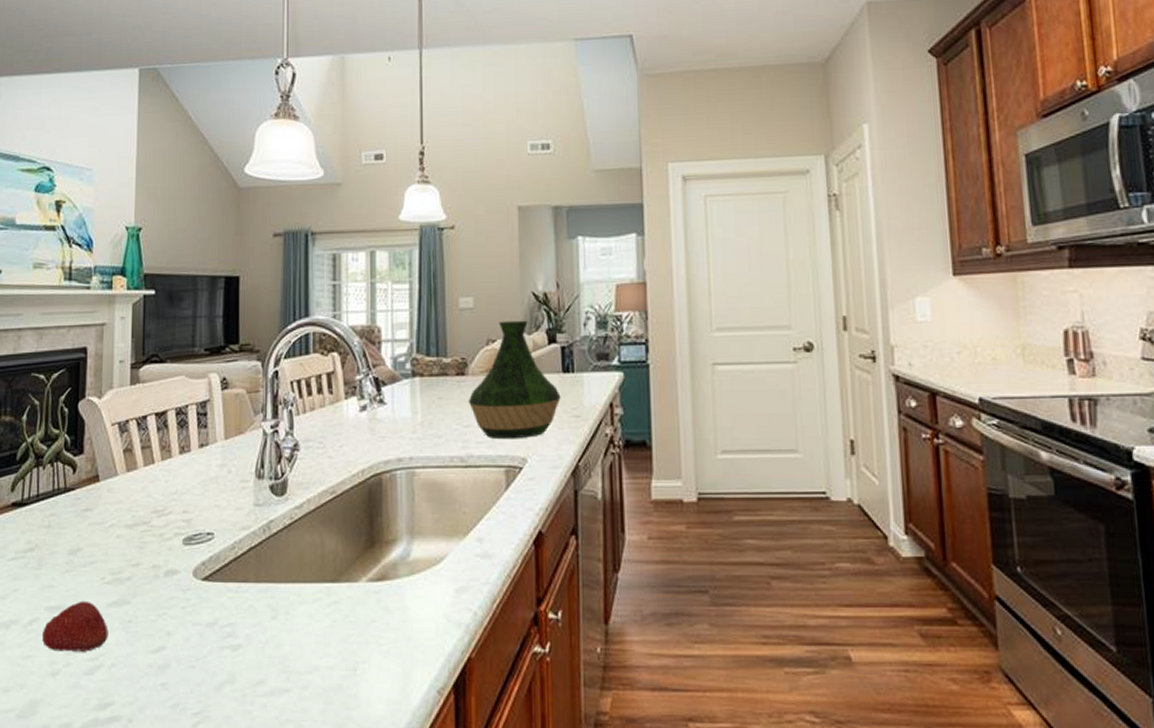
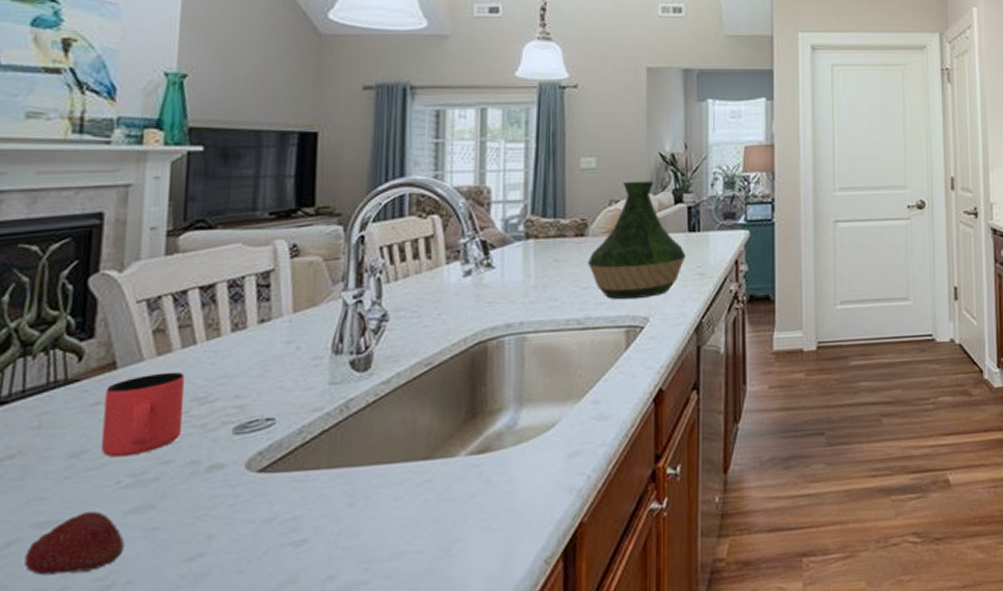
cup: none [91,486,147,557] -> present [102,371,186,458]

